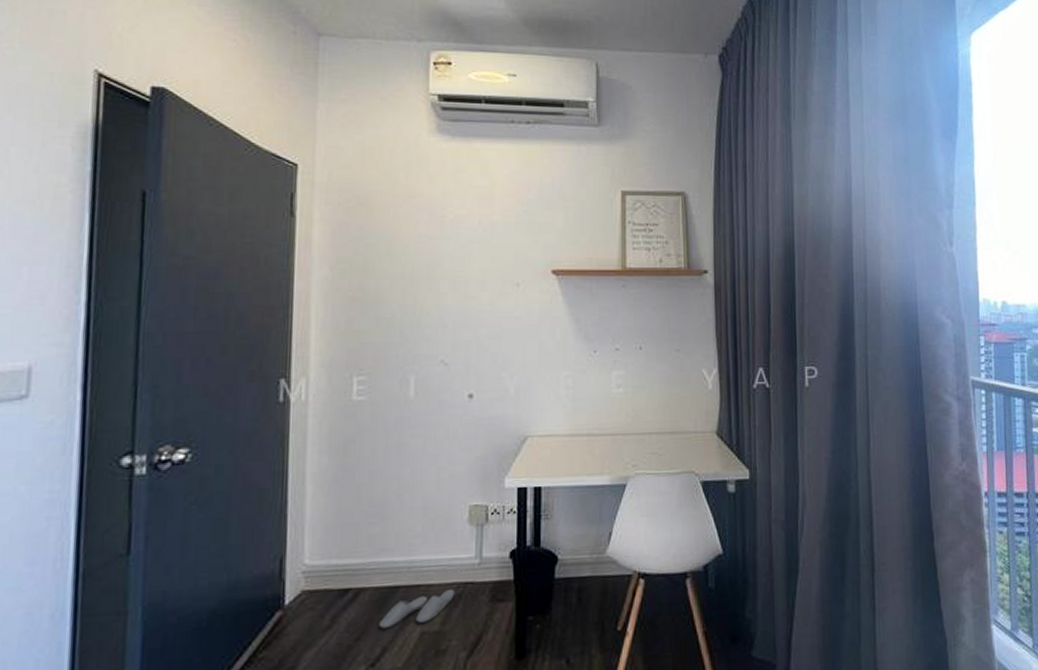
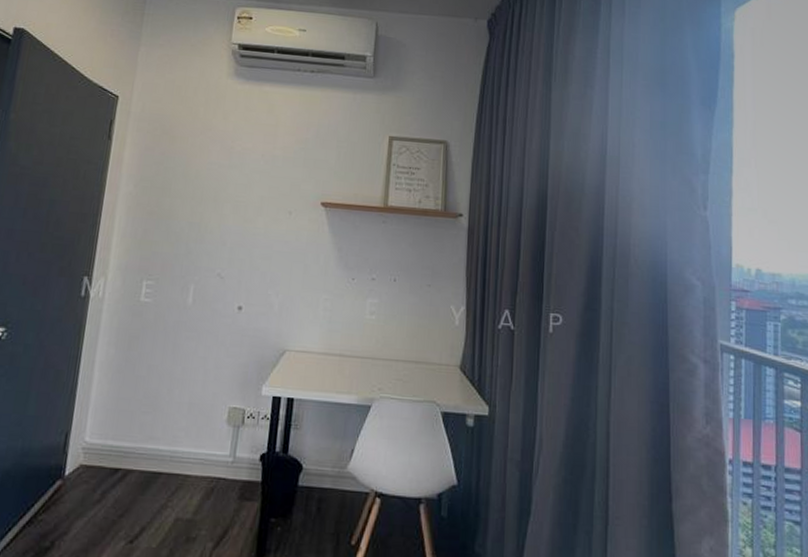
slippers: present [378,589,455,629] -> none [140,481,209,511]

